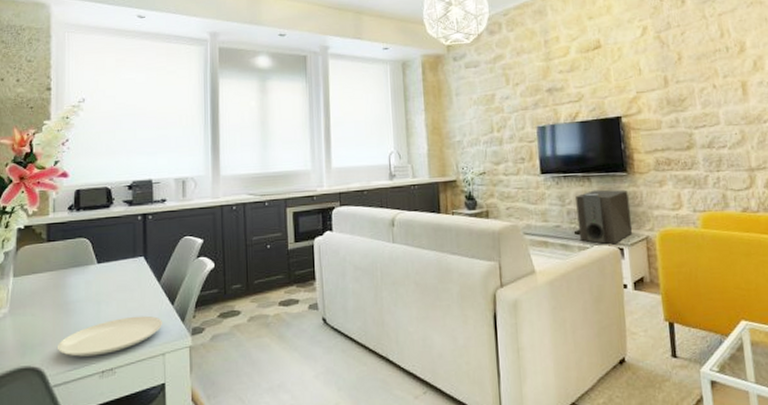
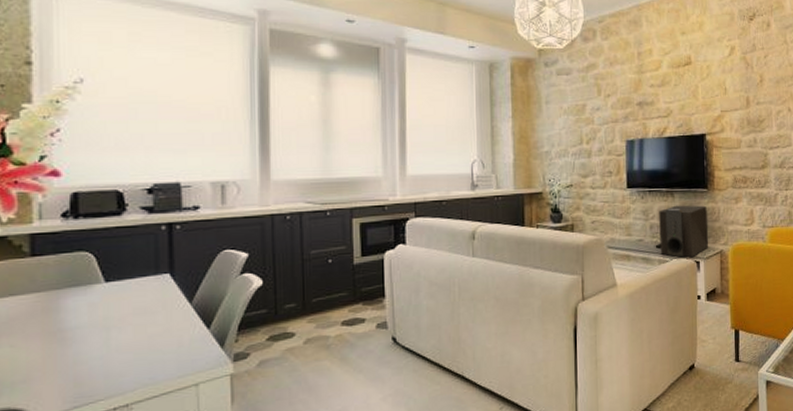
plate: present [56,315,162,357] -> none [48,341,195,394]

